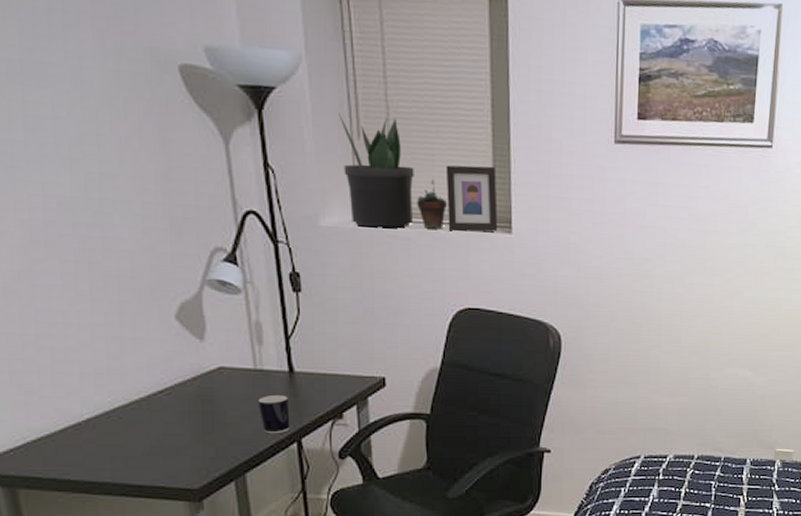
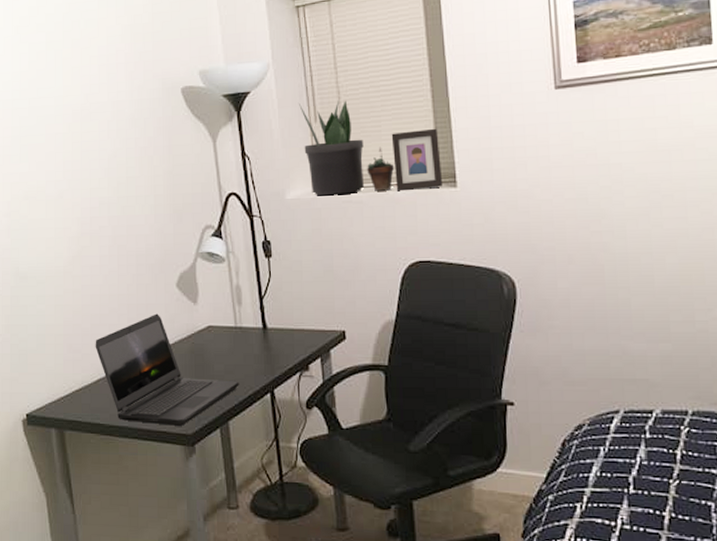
laptop computer: none [59,350,259,480] -> present [95,313,239,426]
mug: present [257,394,290,434] -> none [237,349,265,385]

